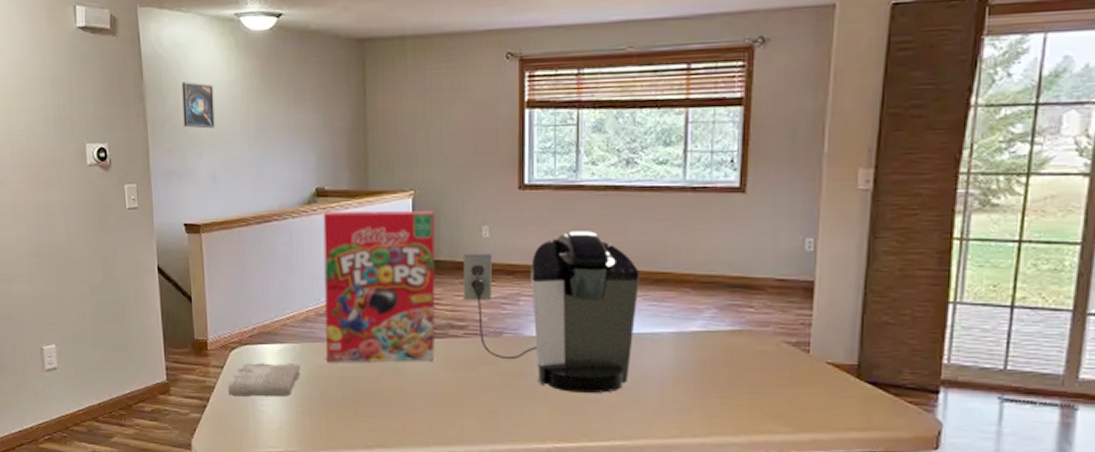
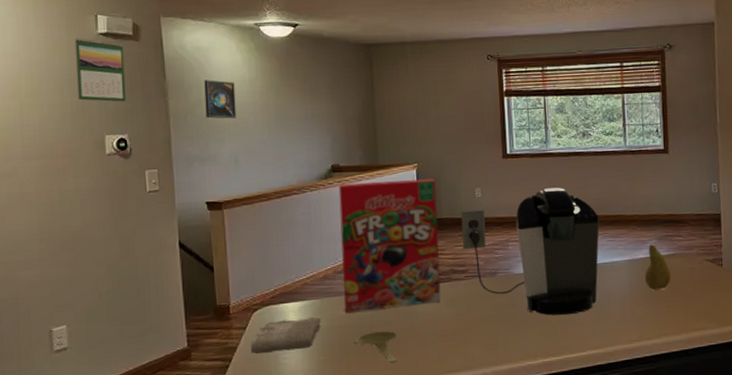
calendar: none [55,32,105,107] -> present [74,38,126,102]
spoon: none [335,387,382,425] -> present [354,331,398,363]
fruit: none [696,314,734,376] -> present [645,244,672,291]

